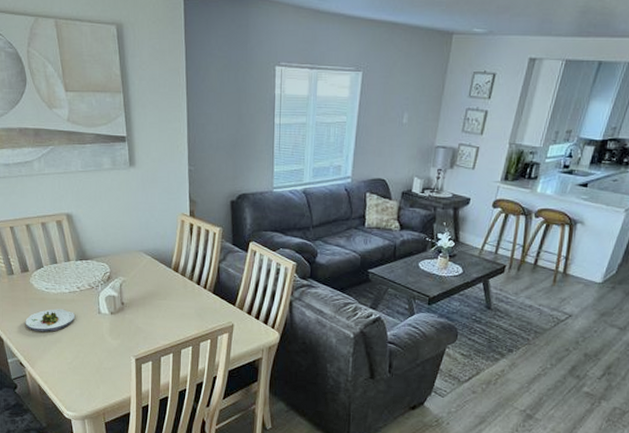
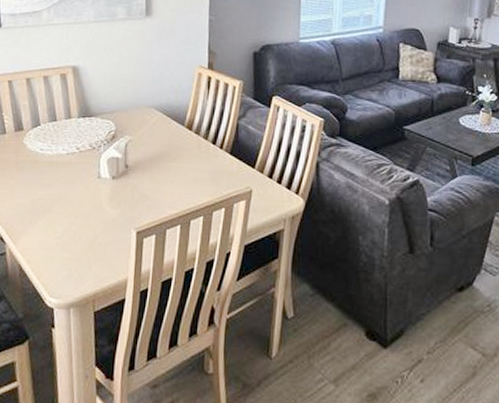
salad plate: present [25,309,75,332] -> none [12,173,70,201]

